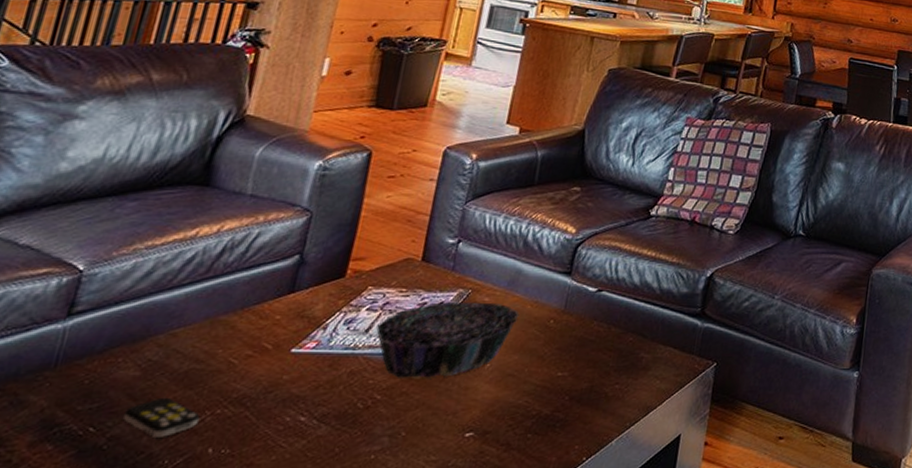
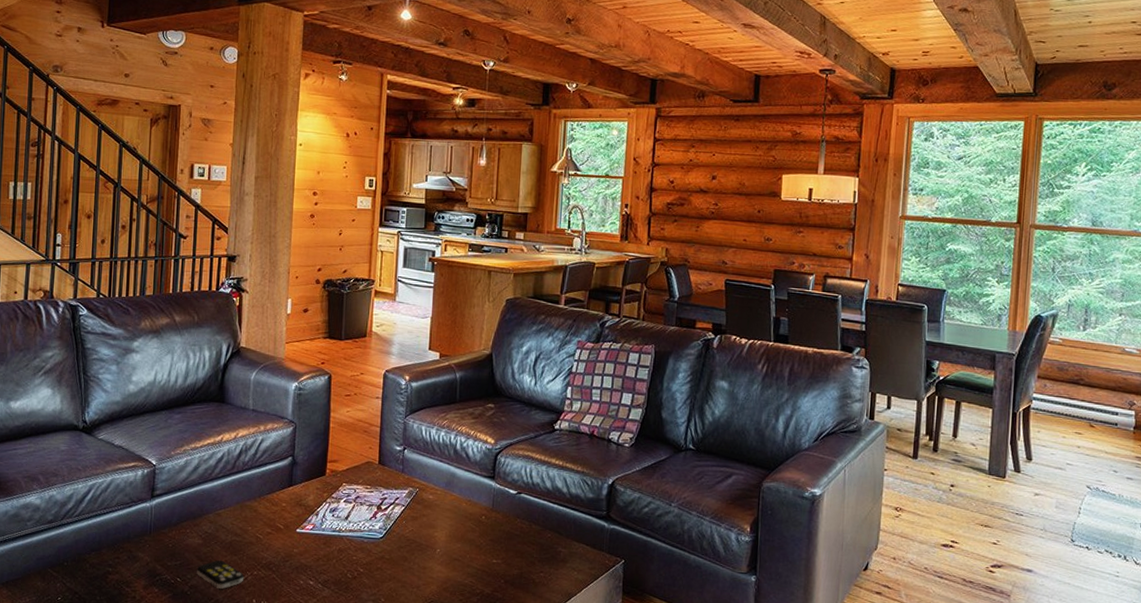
decorative bowl: present [375,301,520,378] -> none [353,497,458,558]

